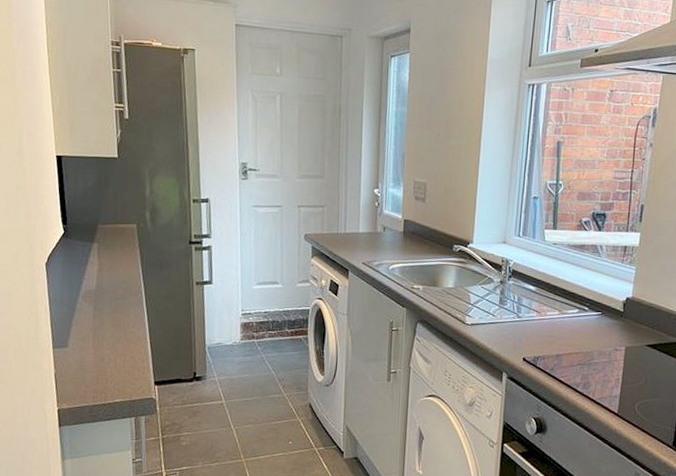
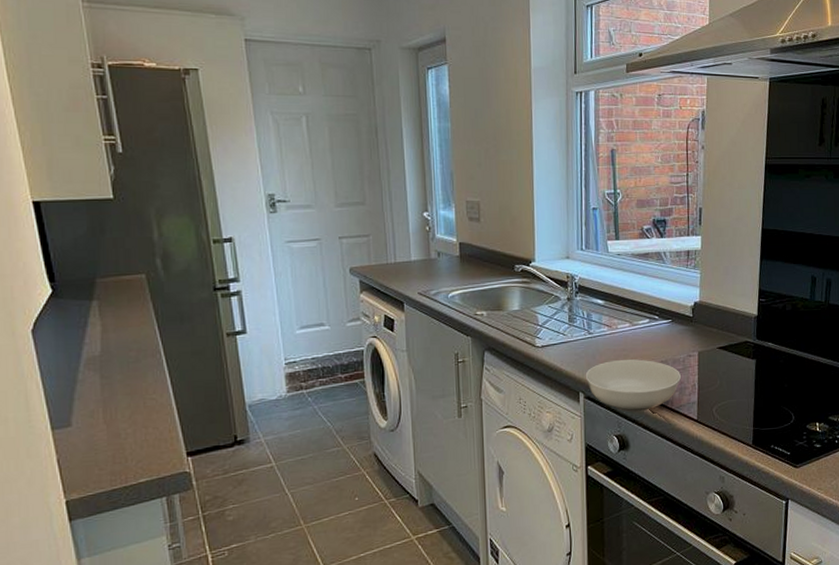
bowl: none [510,345,606,399] -> present [585,359,682,413]

